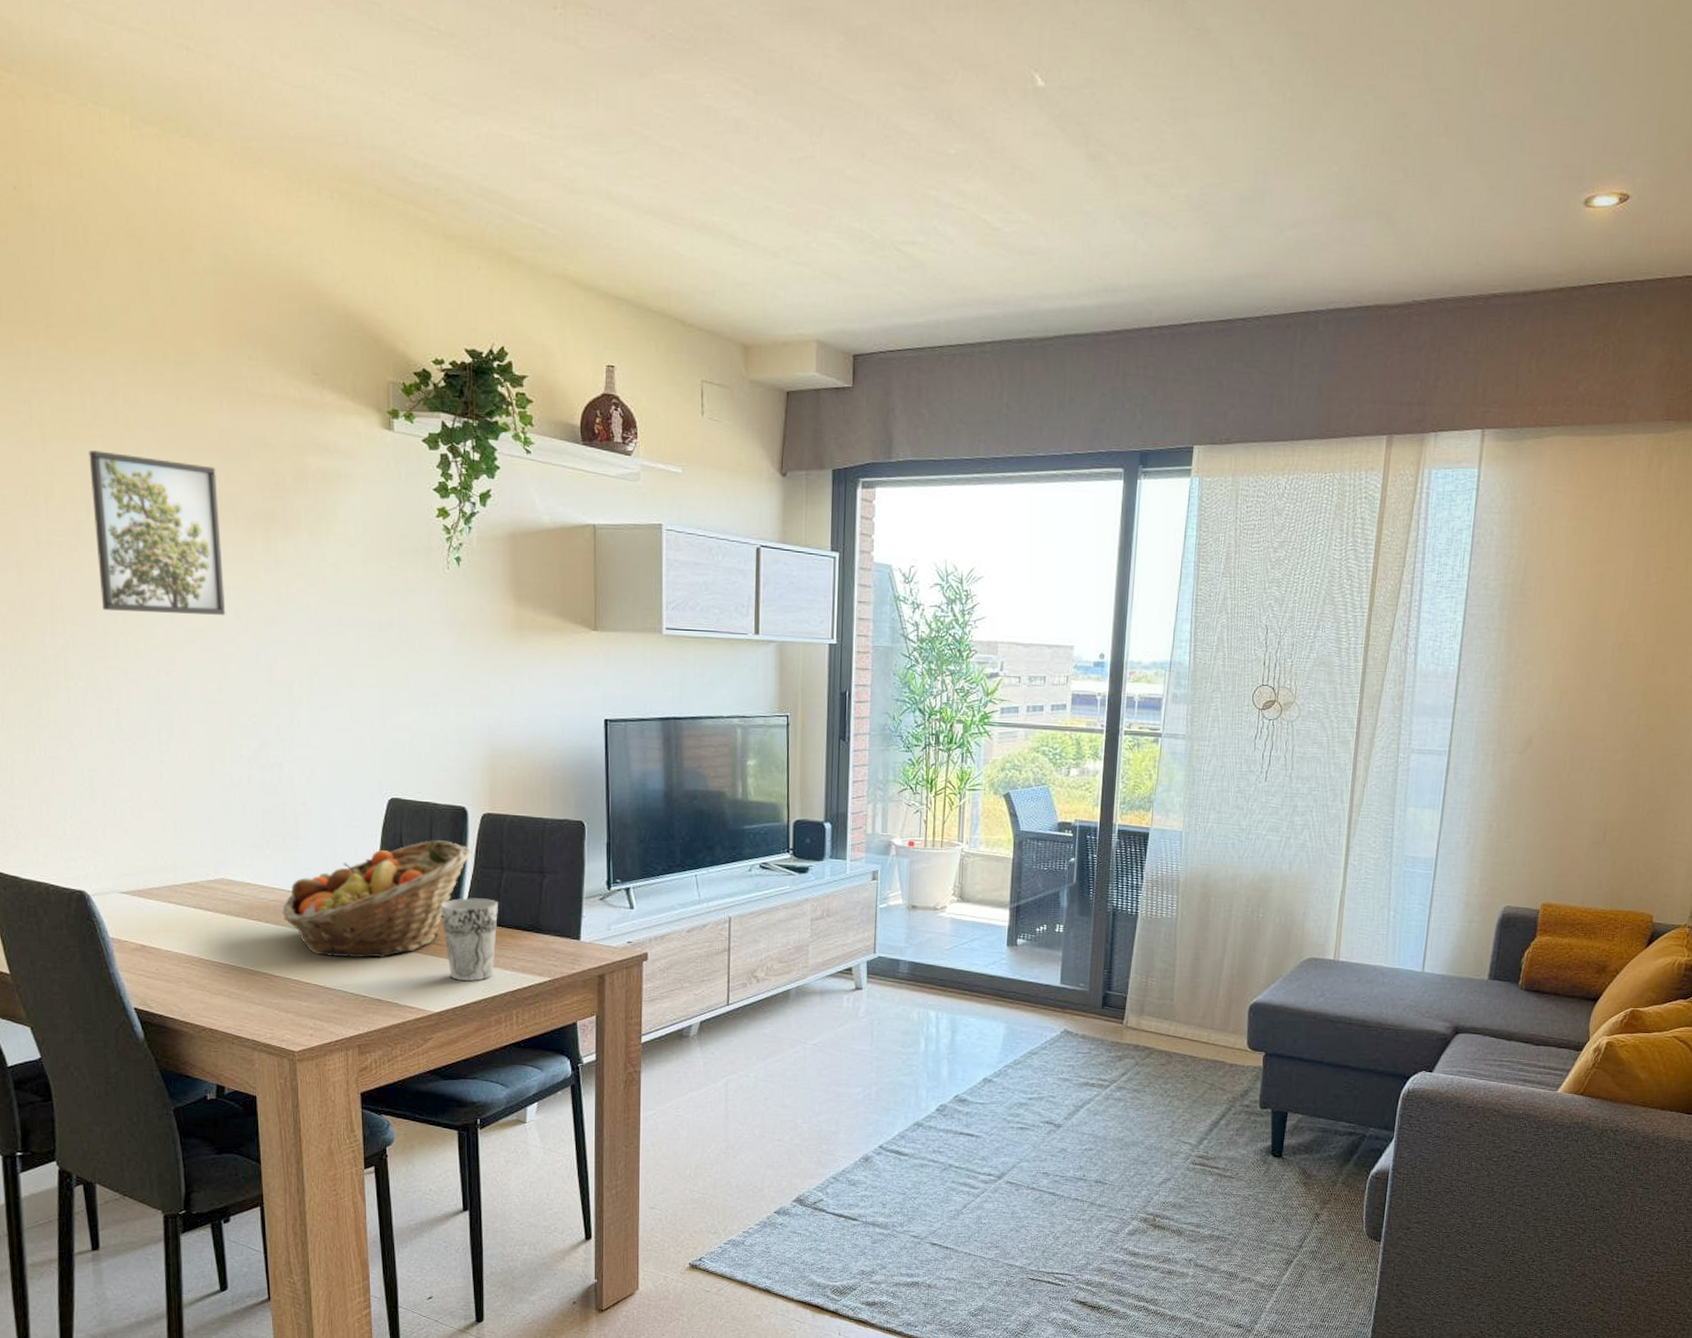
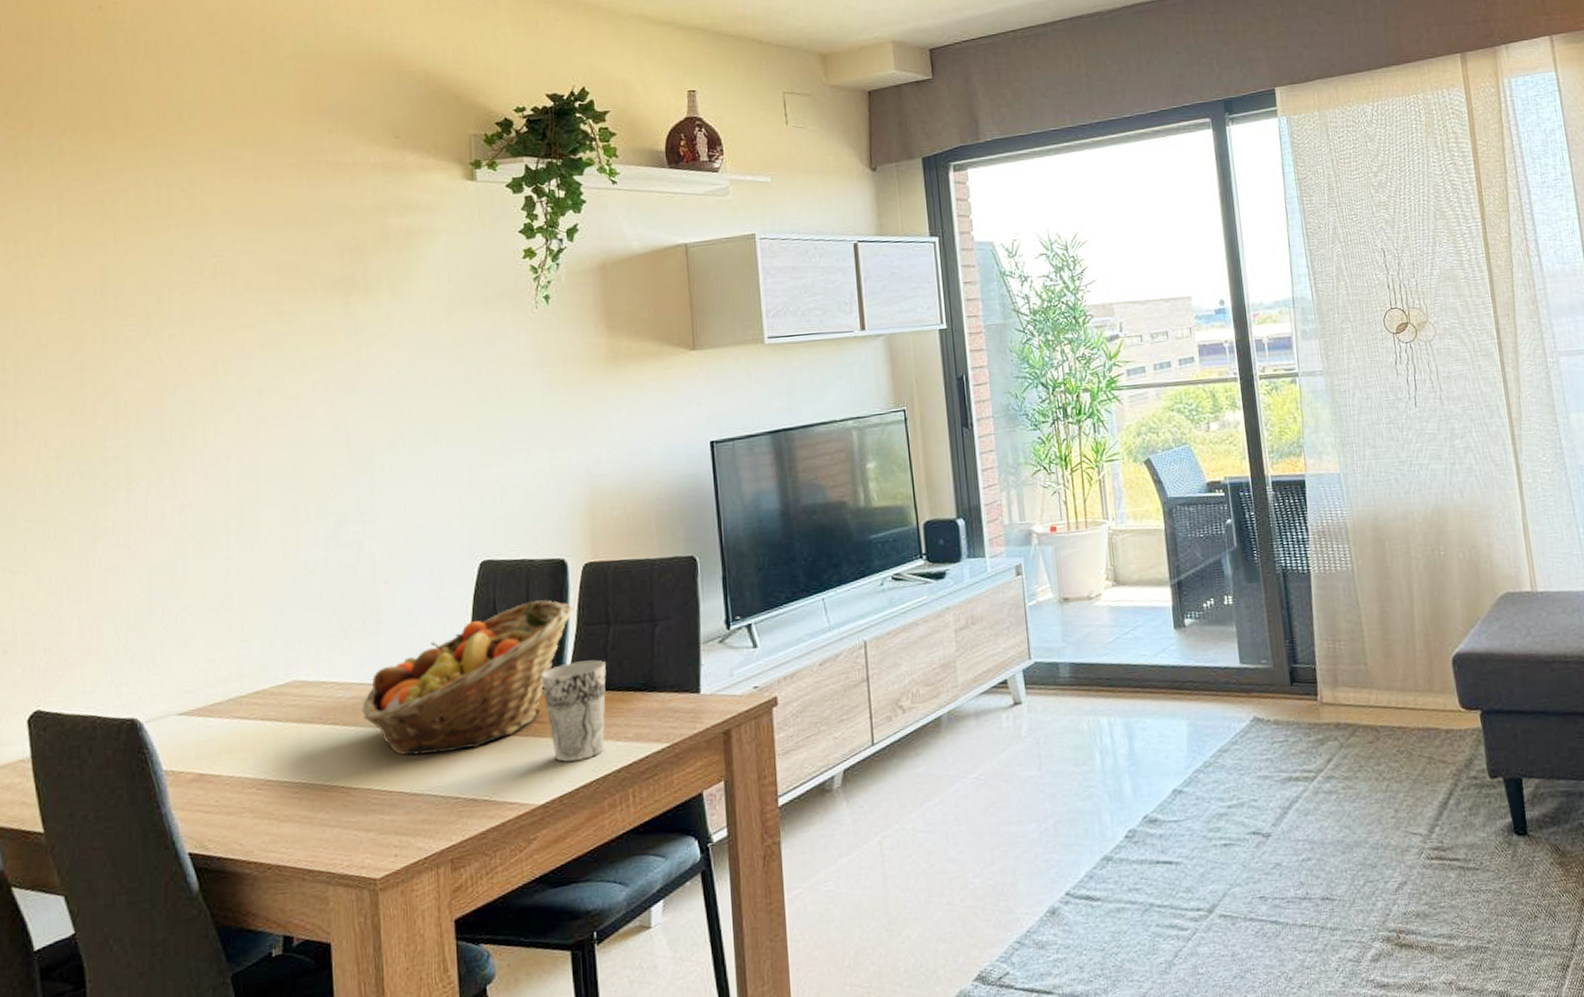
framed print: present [89,450,226,615] -> none [162,240,302,402]

